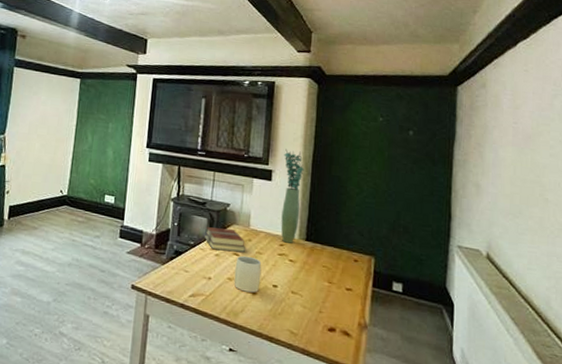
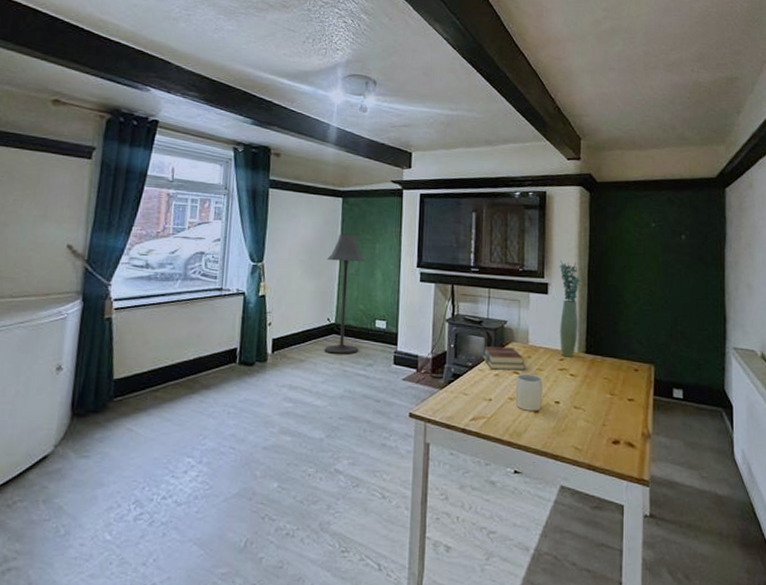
floor lamp: none [55,112,98,226] -> present [324,234,365,354]

